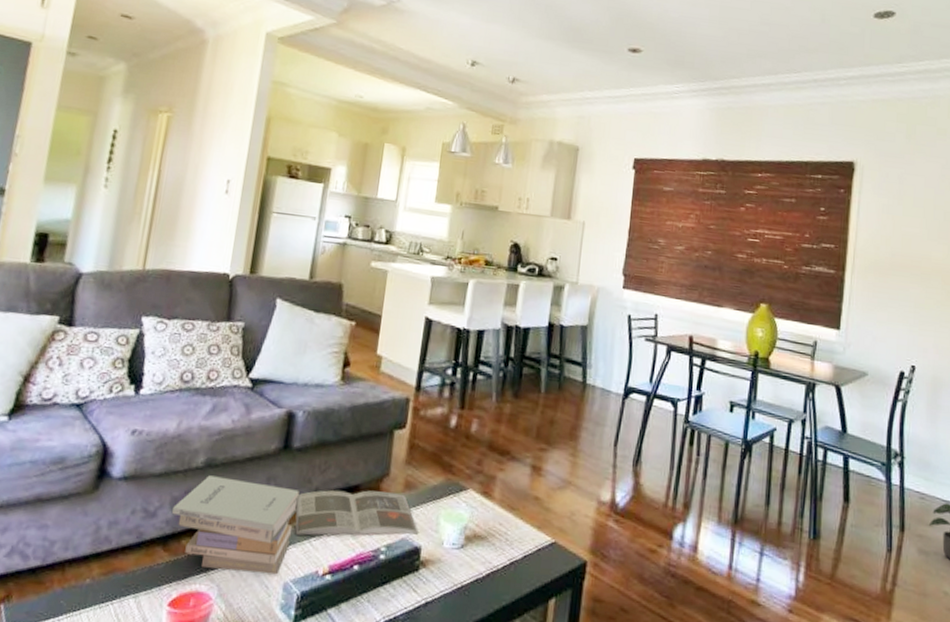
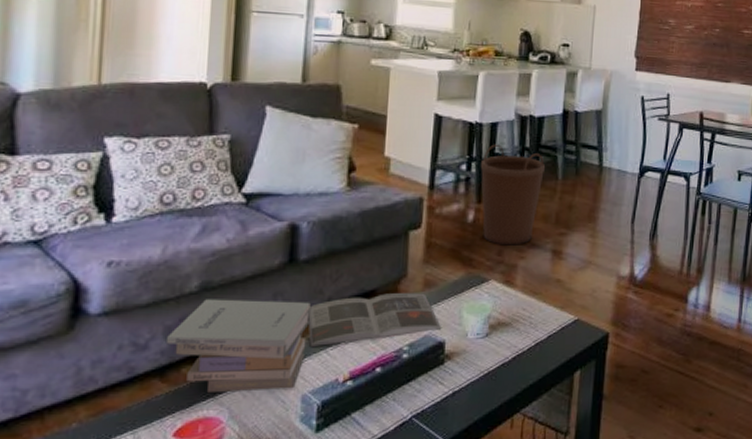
basket: none [464,351,528,456] -> present [480,144,545,245]

